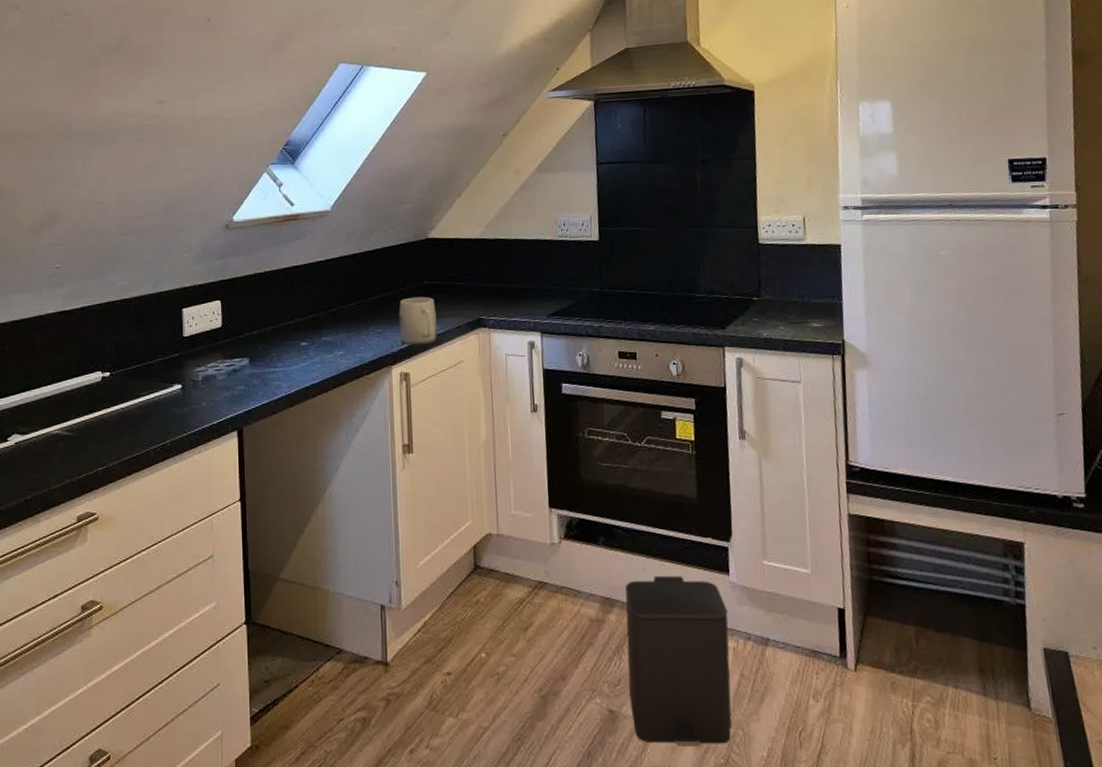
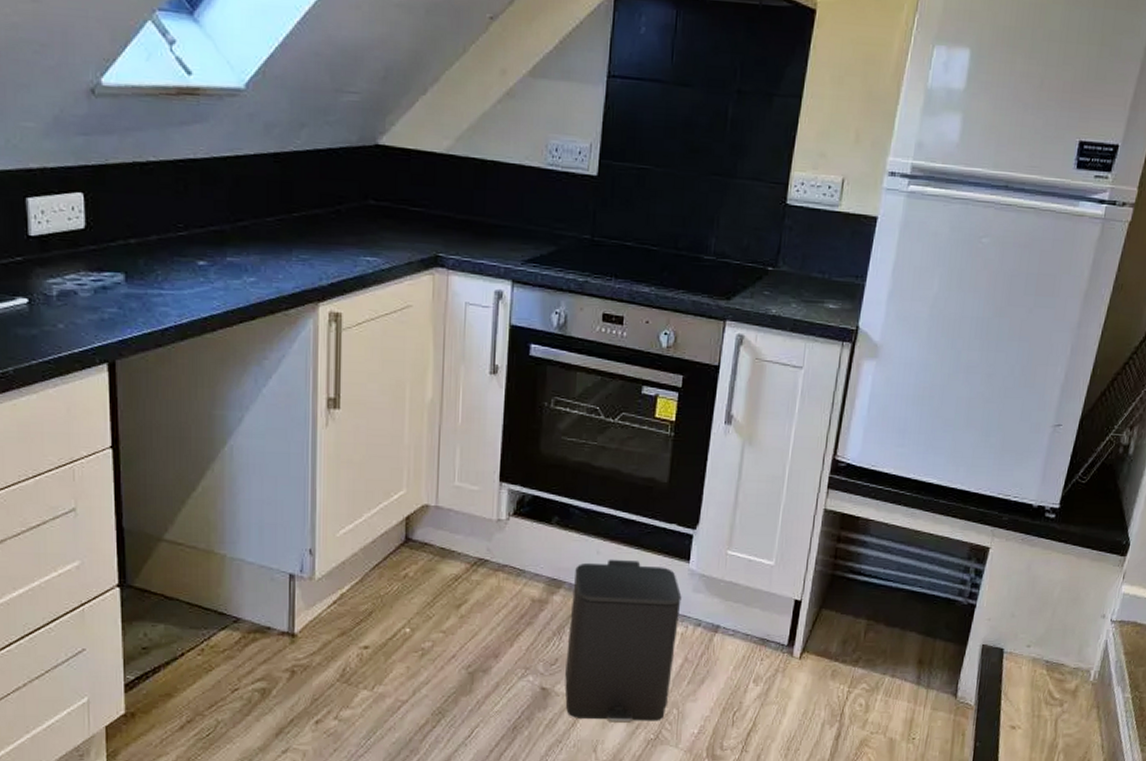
mug: present [398,296,437,346] -> none [331,219,382,281]

